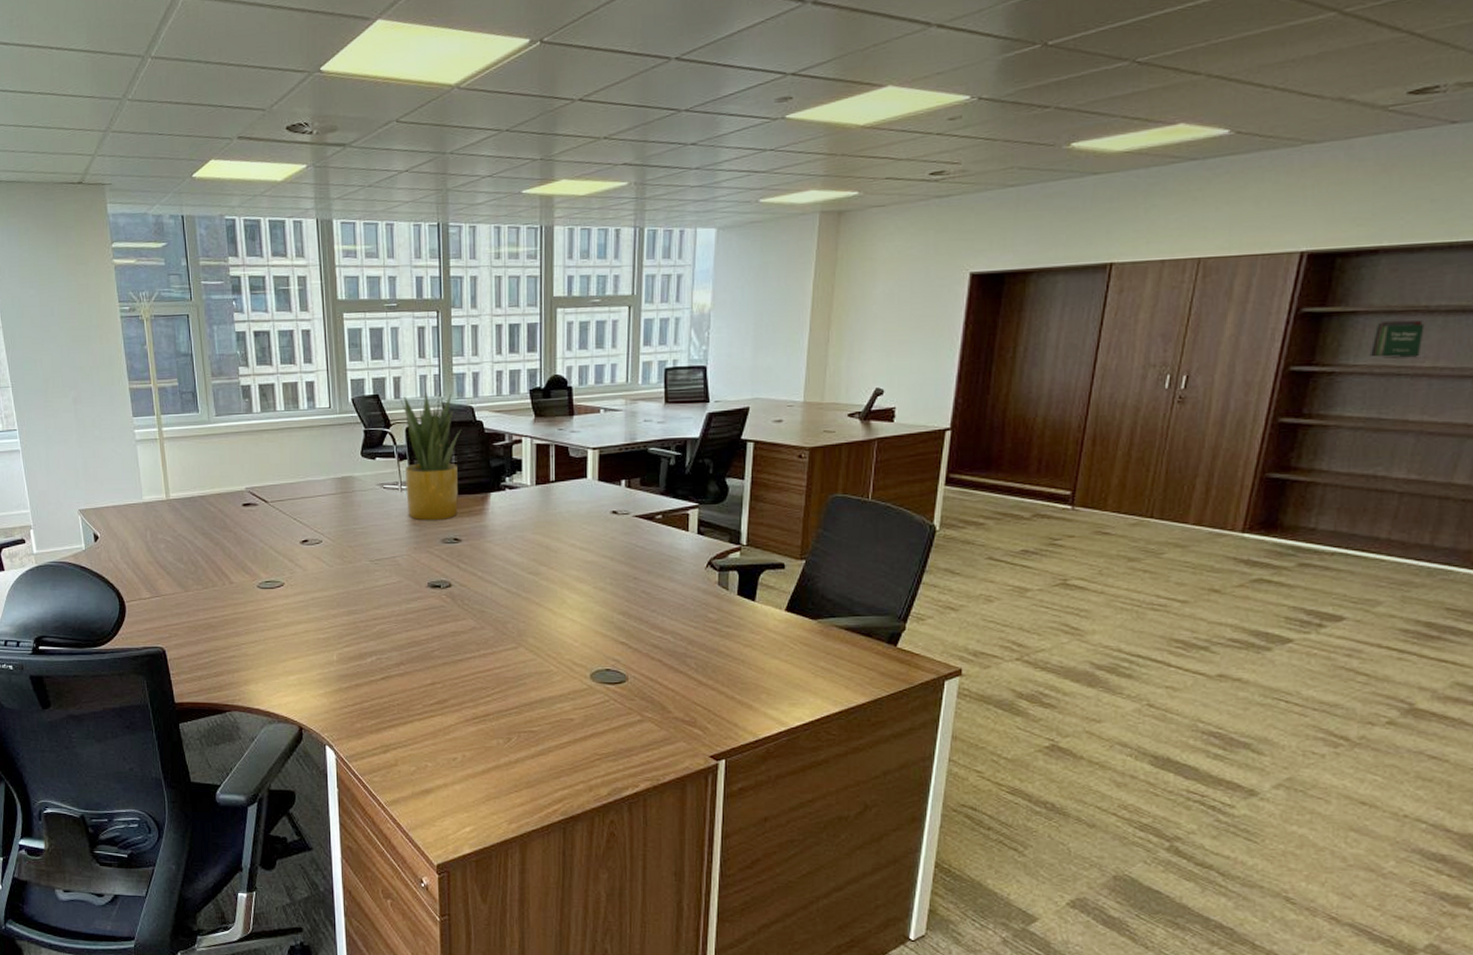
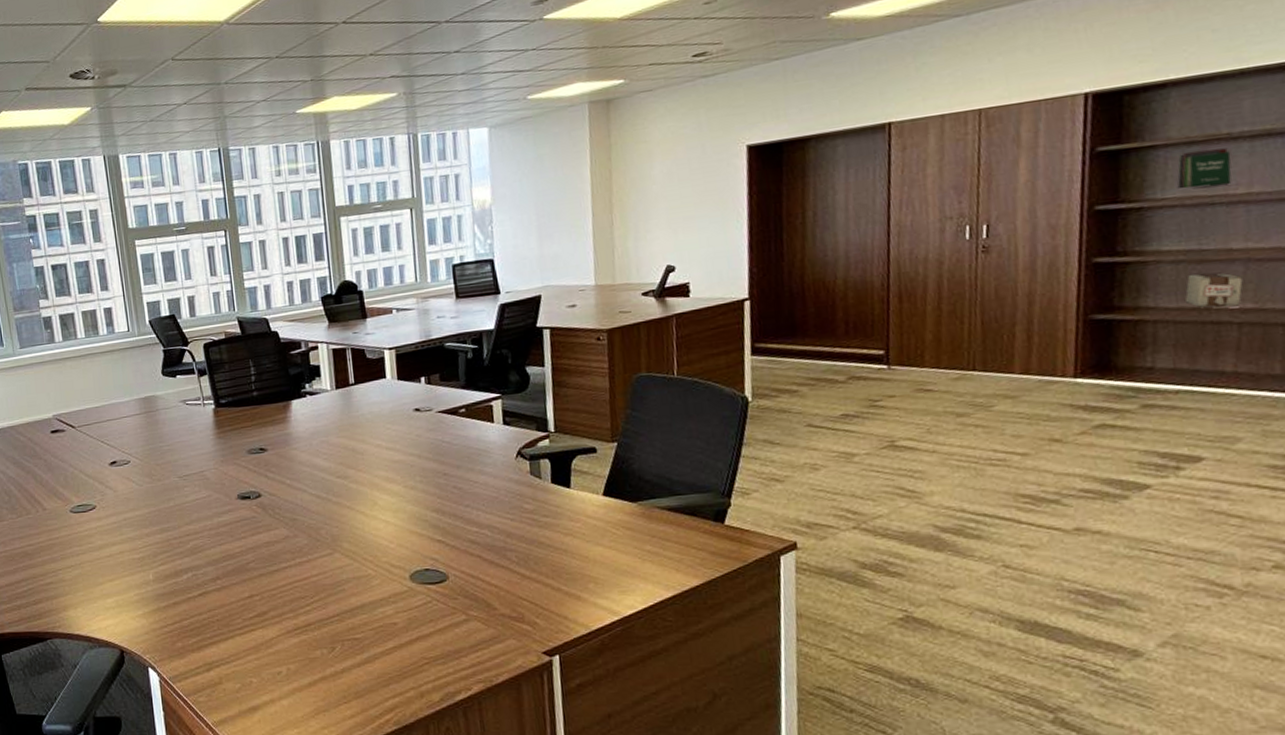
planter: present [400,389,462,521] -> none [195,304,261,434]
box: none [1357,441,1412,477] -> present [1185,273,1243,308]

